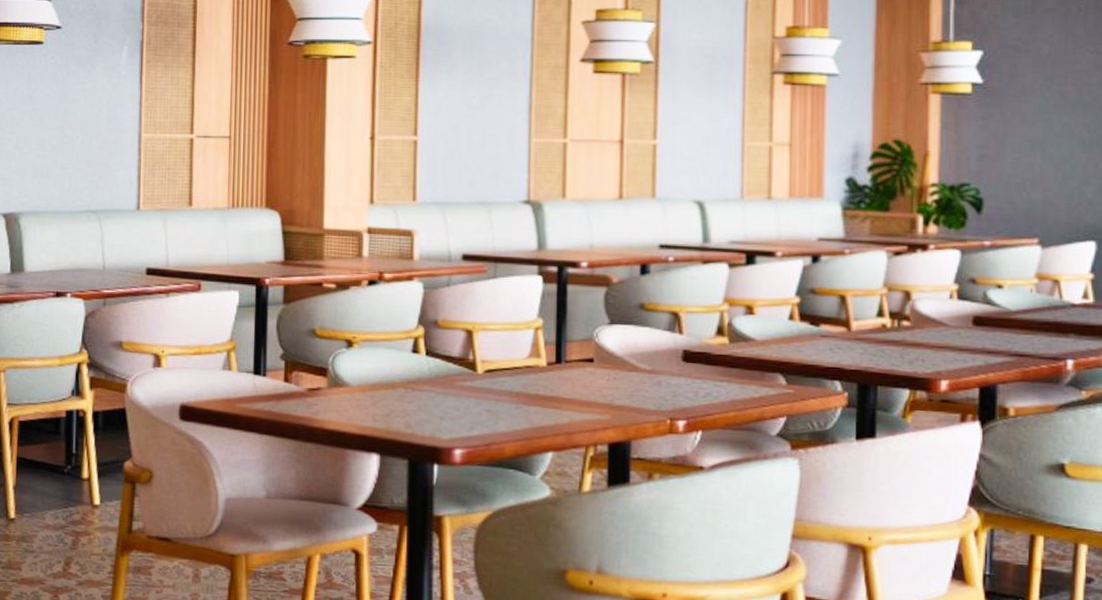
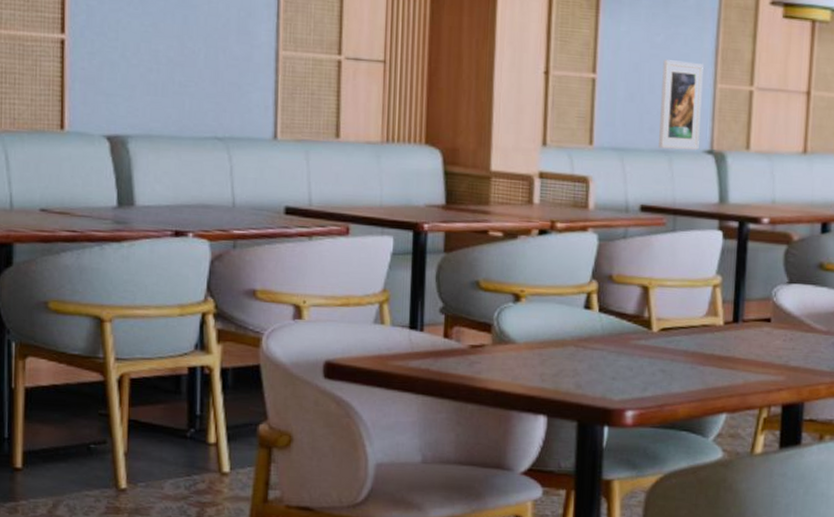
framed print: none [478,119,518,201] -> present [659,59,703,151]

